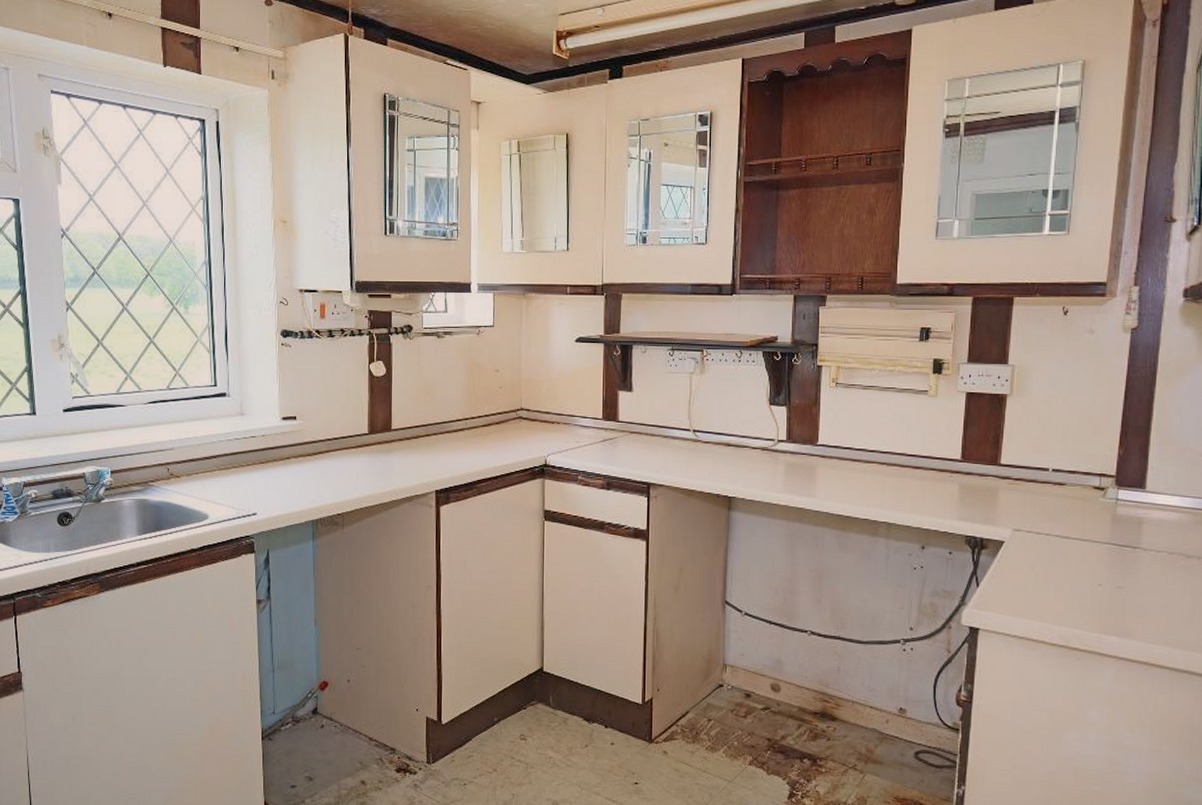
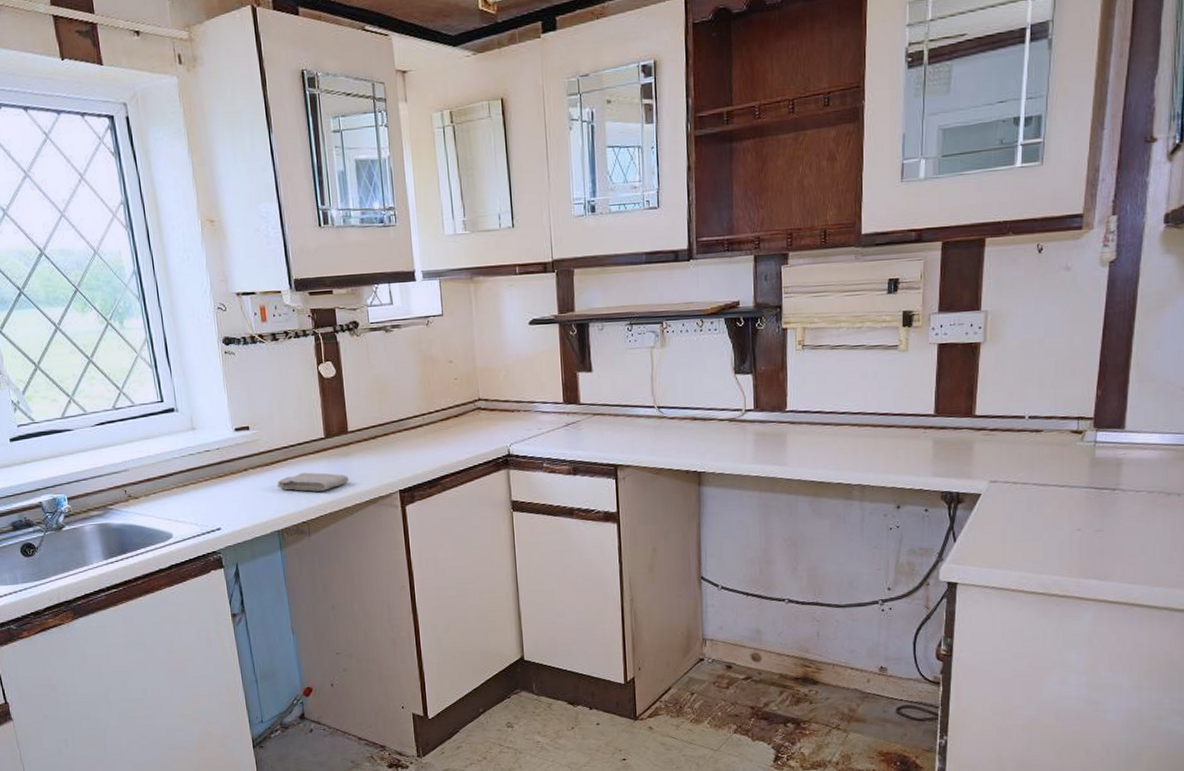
washcloth: none [317,465,387,485] -> present [277,472,349,492]

